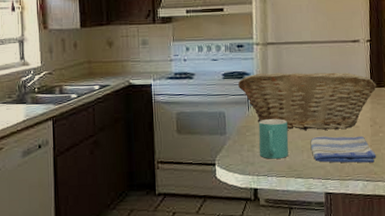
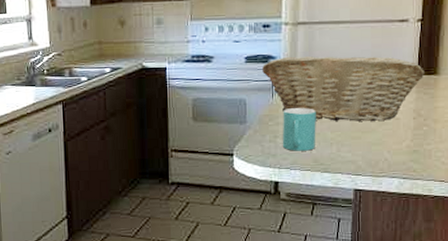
dish towel: present [310,135,376,163] -> none [341,128,417,159]

